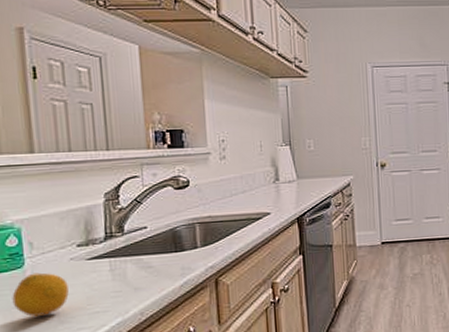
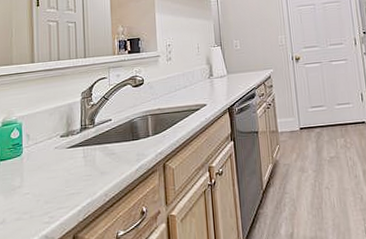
fruit: present [12,272,69,317] -> none [12,160,53,197]

